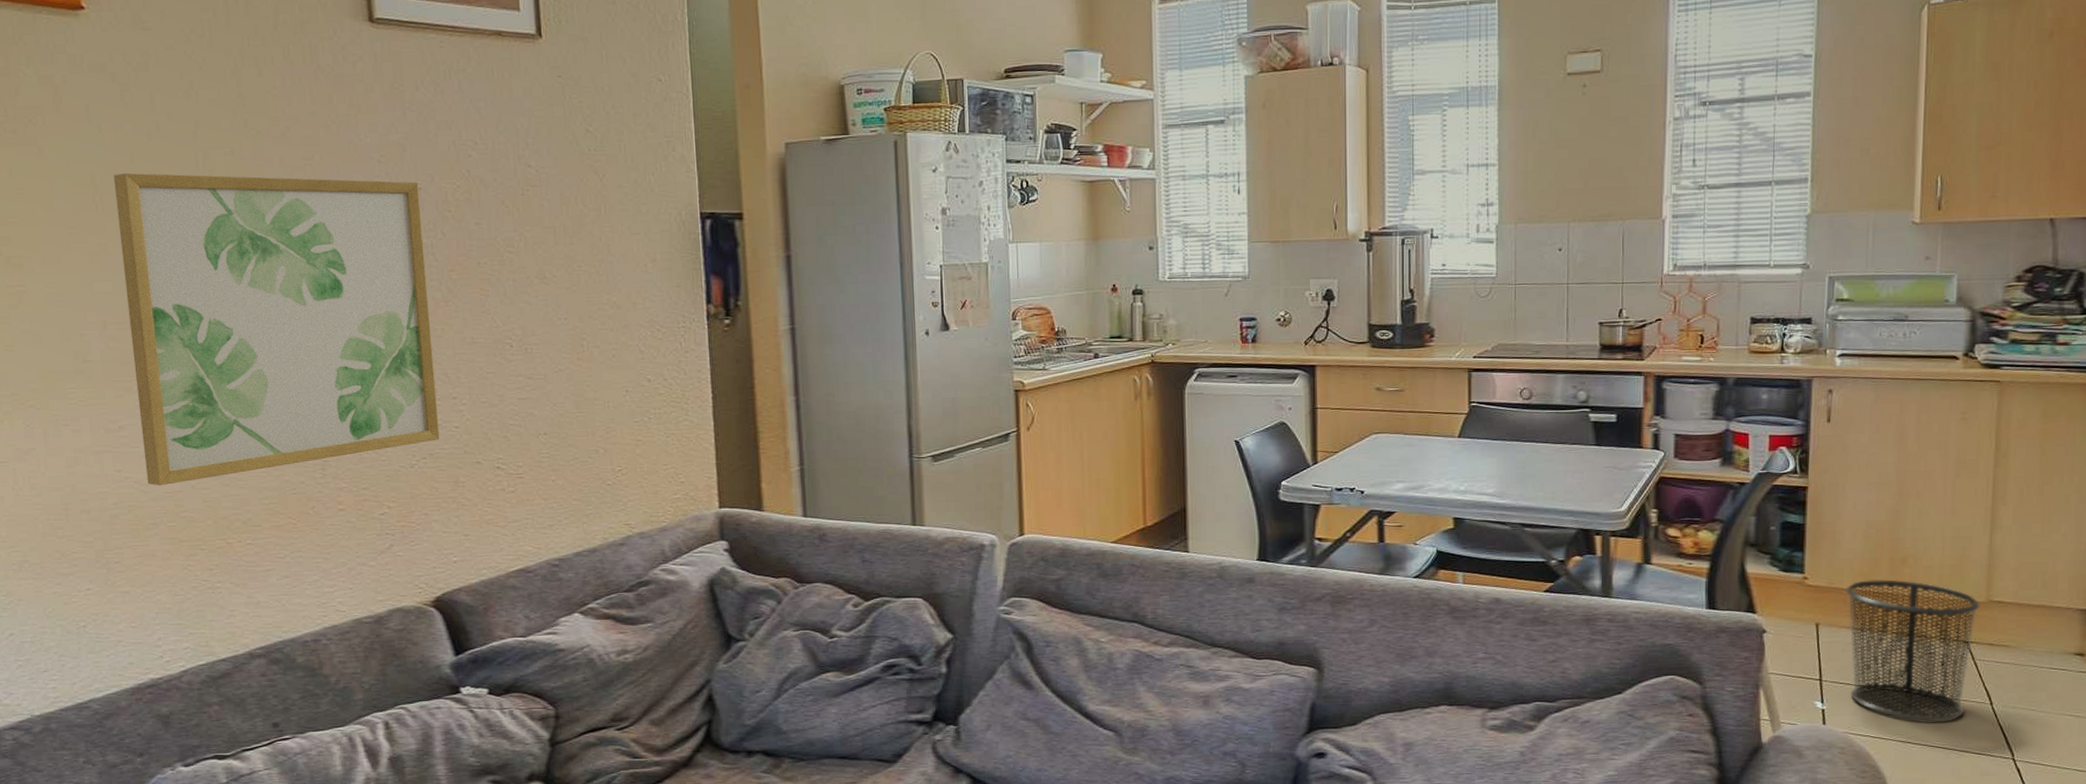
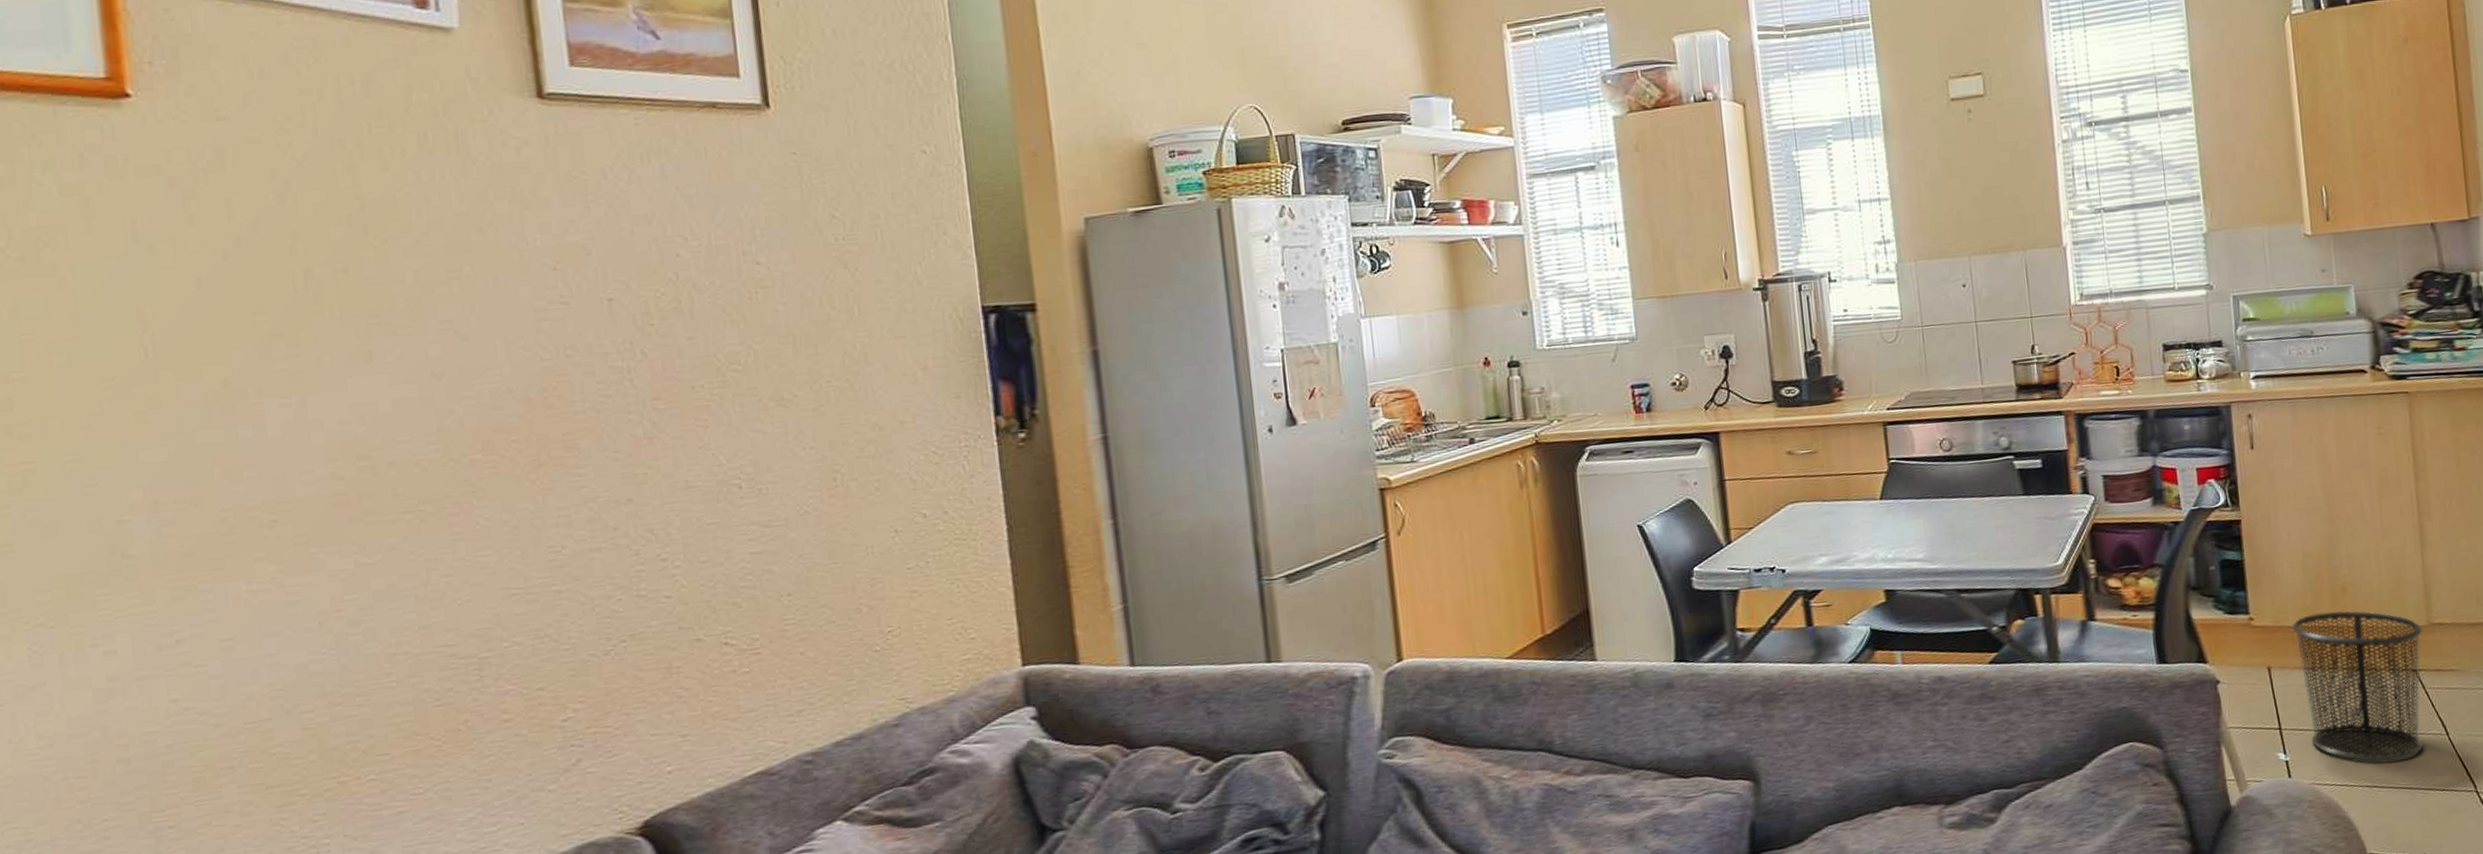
wall art: present [113,172,440,486] -> none [171,291,645,716]

